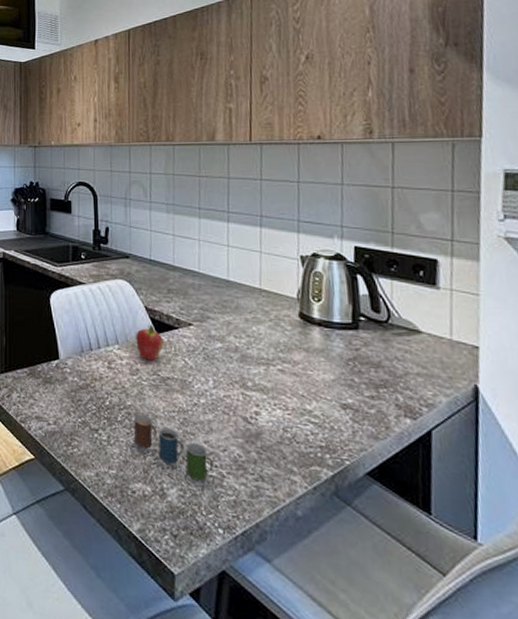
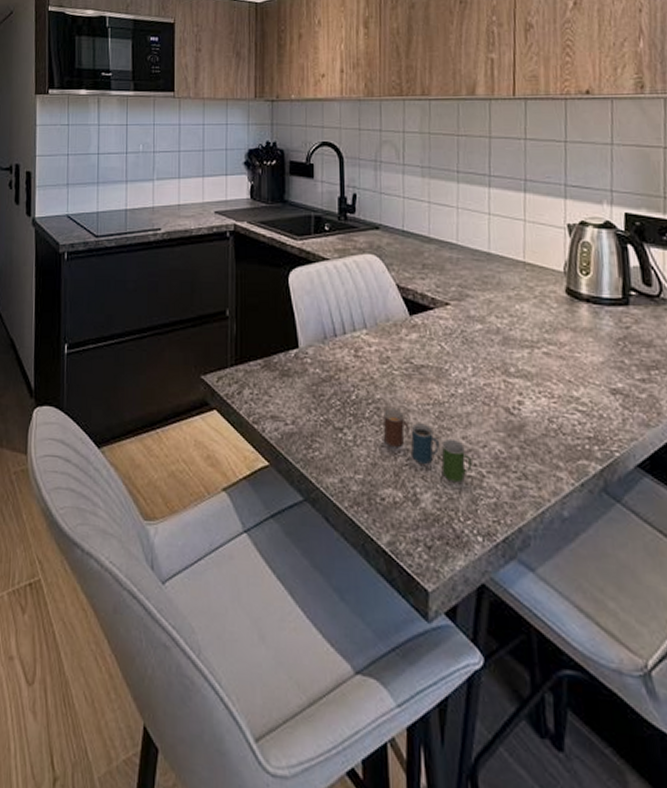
fruit: present [136,324,164,362] -> none [386,305,418,348]

